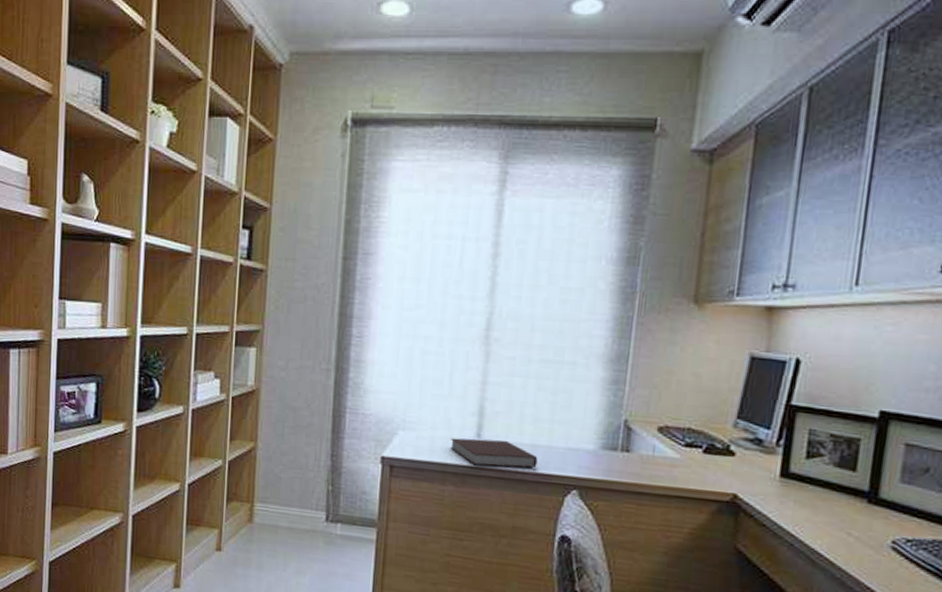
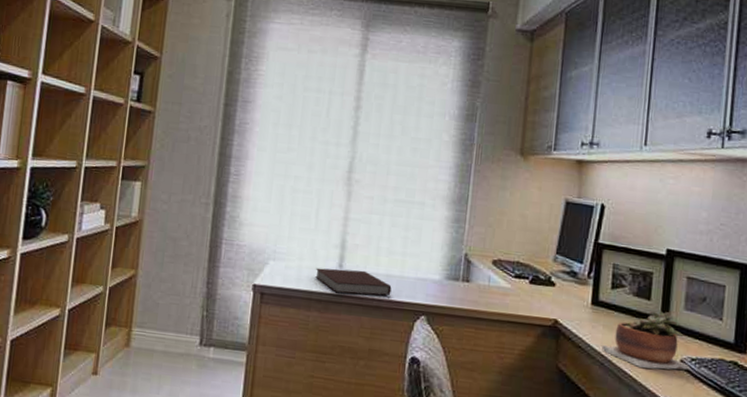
succulent plant: none [791,483,906,553] -> present [602,310,692,370]

